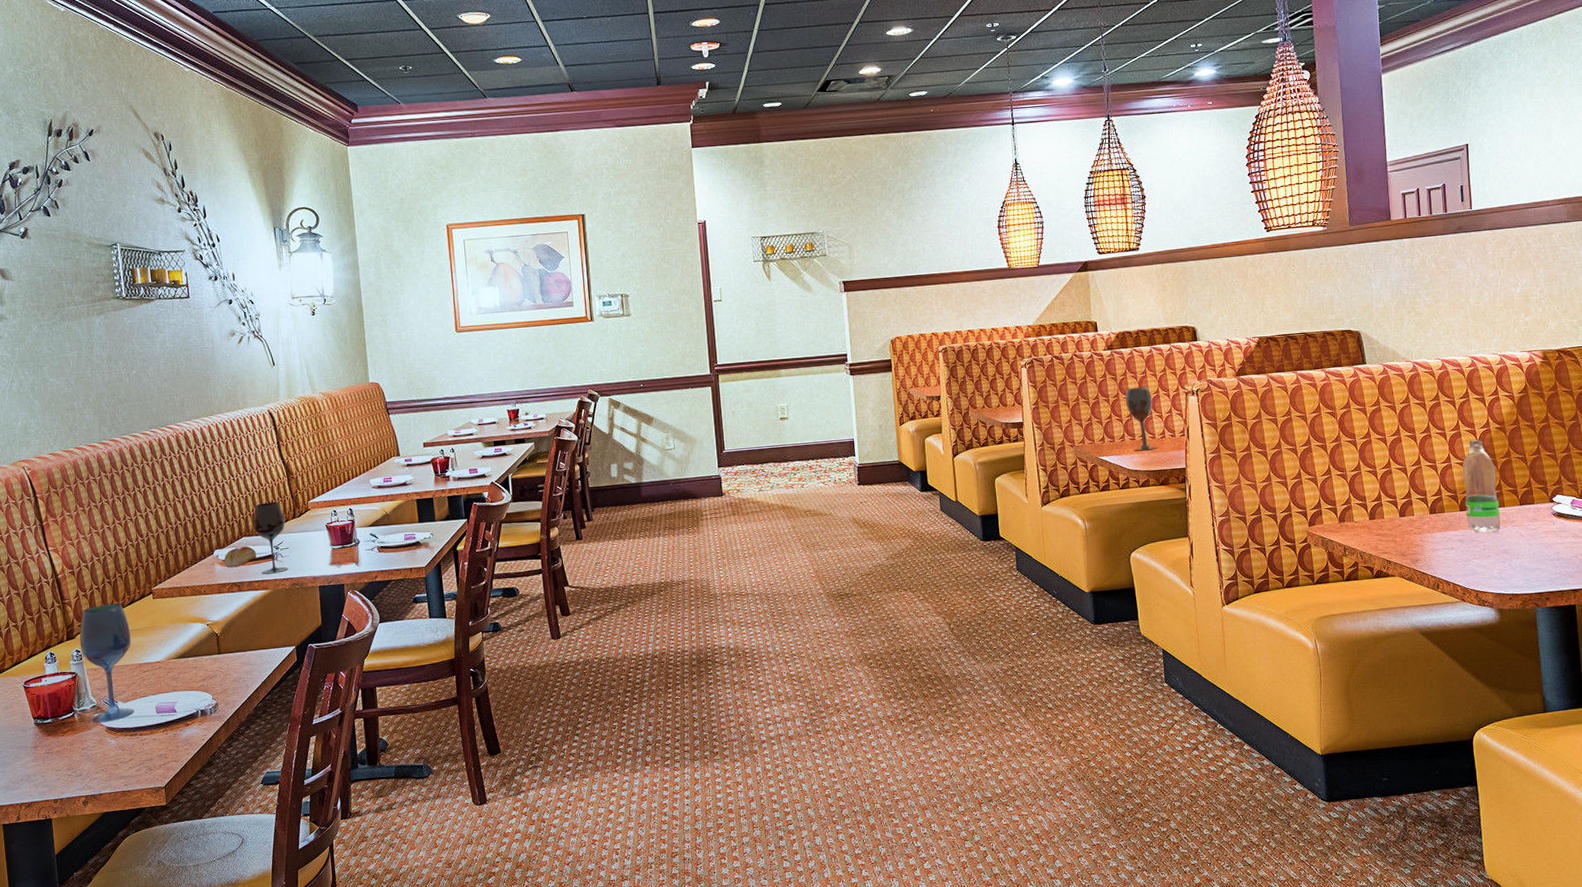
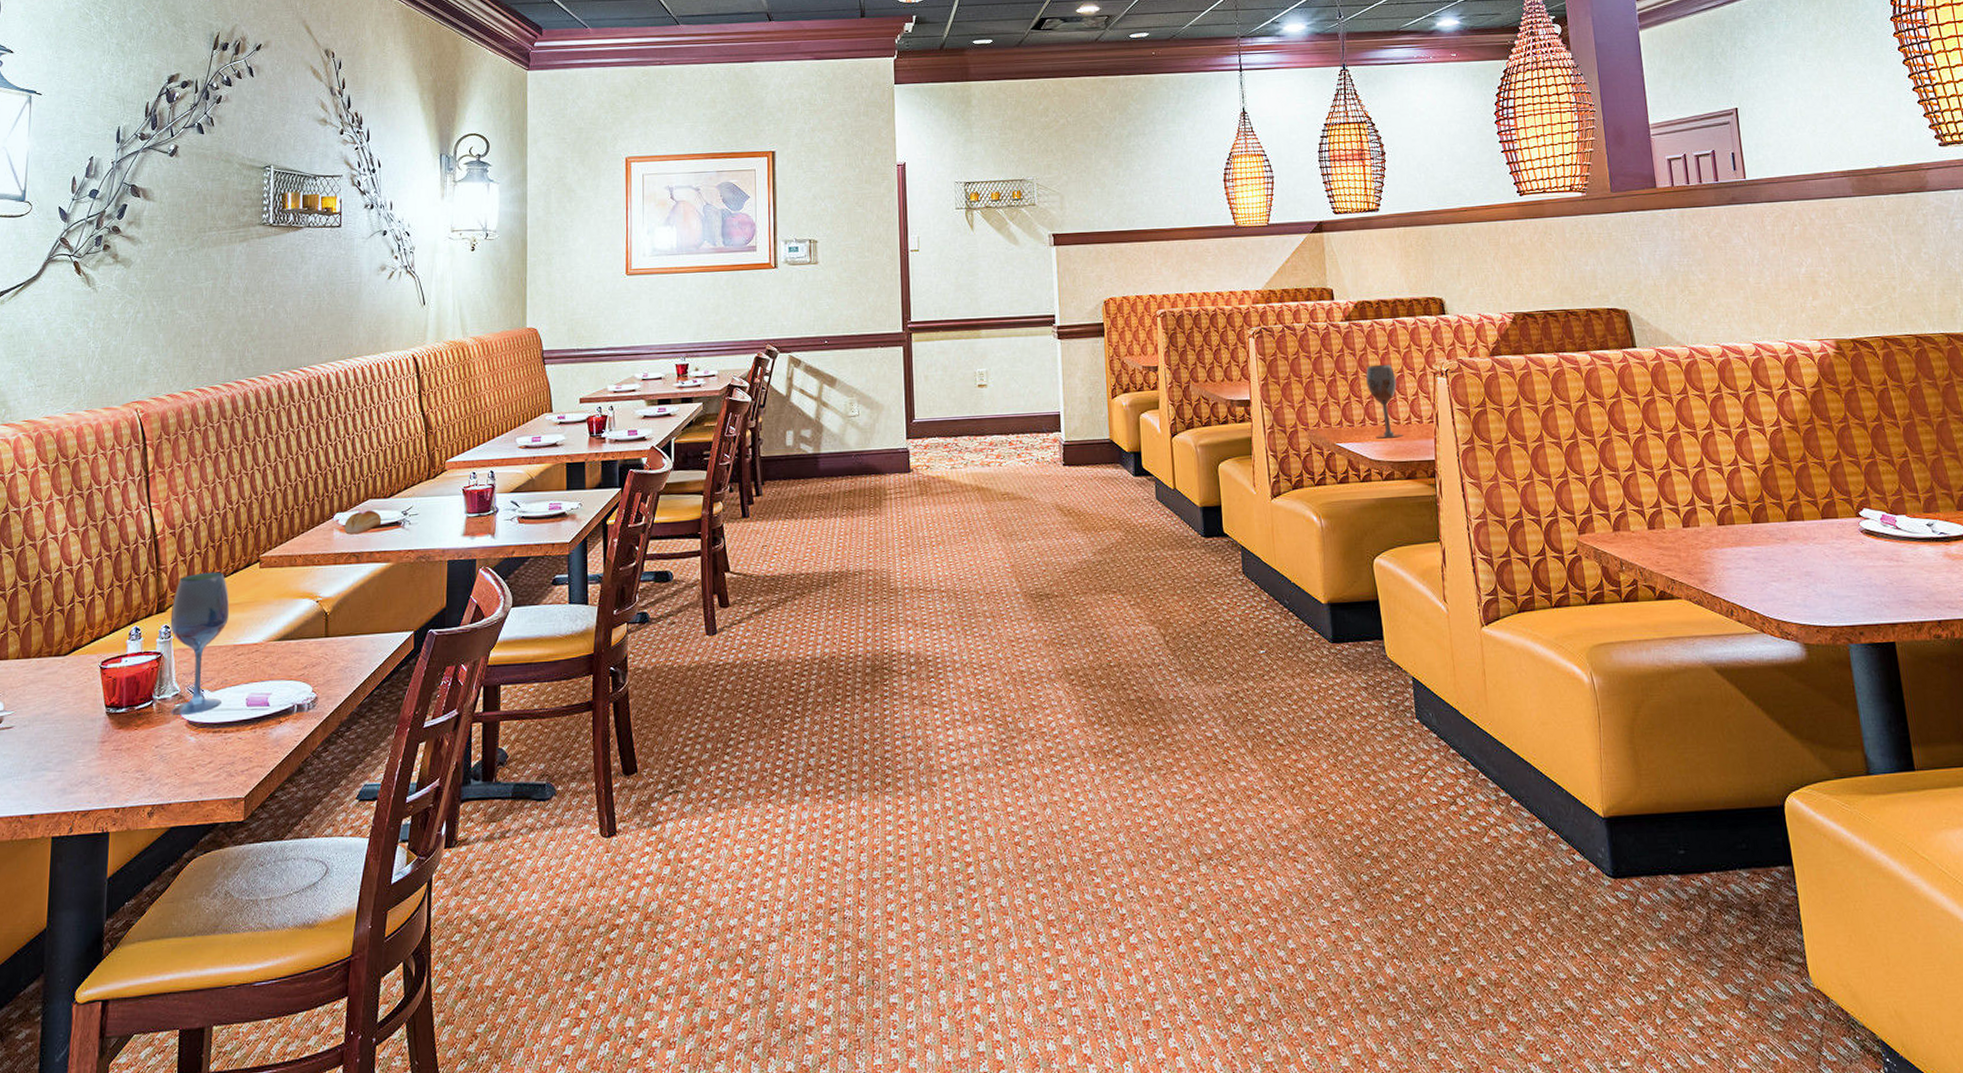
wine glass: present [253,501,288,575] -> none [381,459,417,544]
bottle: present [1462,440,1501,534] -> none [1751,440,1801,552]

